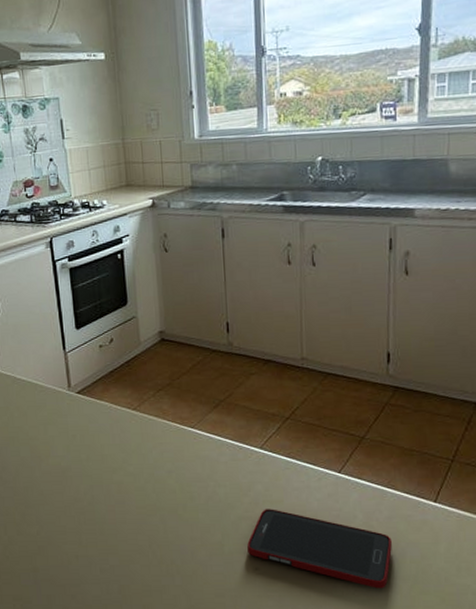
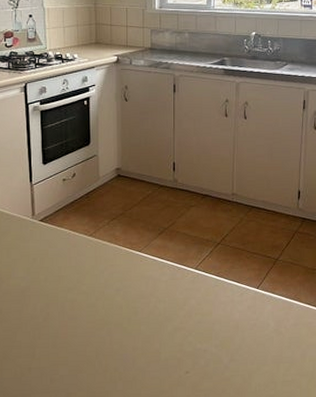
cell phone: present [247,509,392,589] -> none [180,320,295,384]

